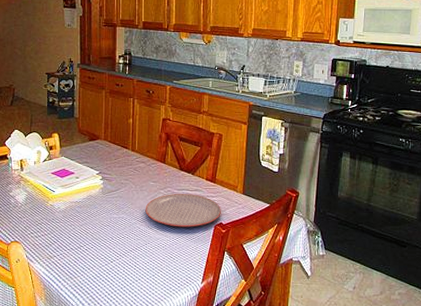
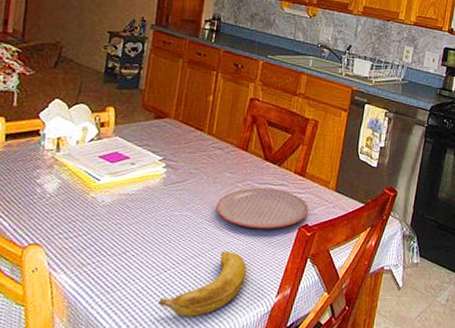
banana: none [109,246,176,298] -> present [158,251,247,317]

